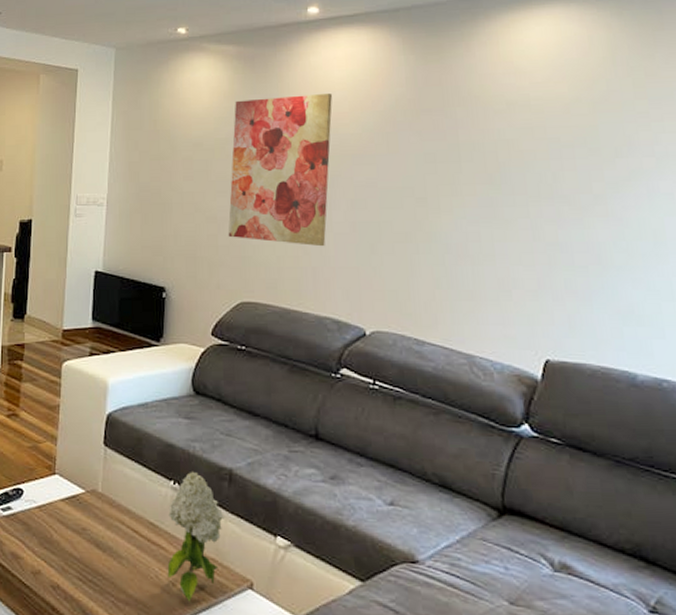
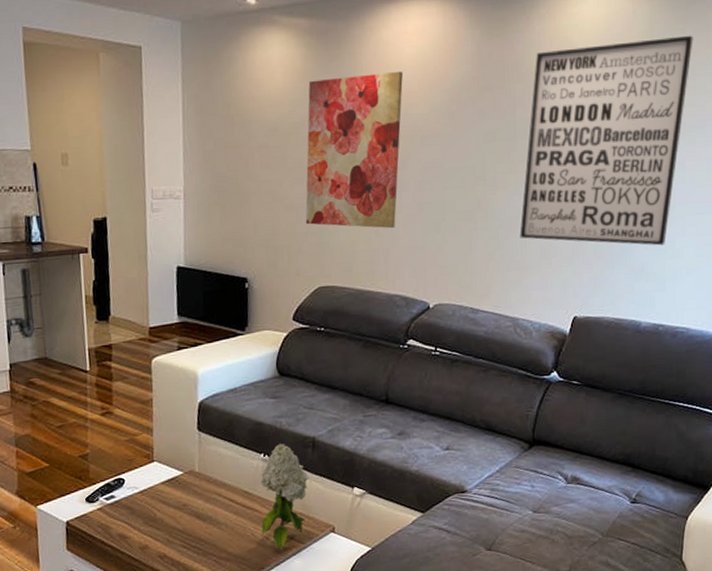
wall art: none [470,60,667,285] -> present [520,35,693,246]

